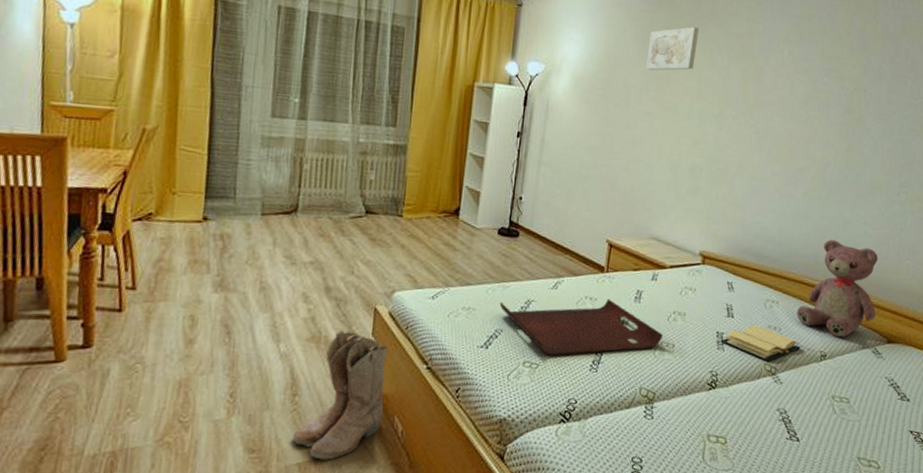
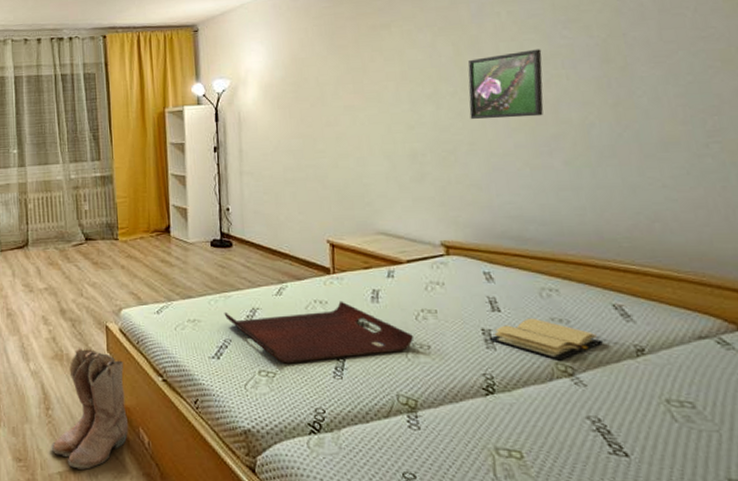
wall art: present [646,26,700,71] -> none [335,11,393,65]
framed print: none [743,88,807,150] -> present [467,49,544,119]
teddy bear: present [797,240,878,338] -> none [587,211,711,327]

